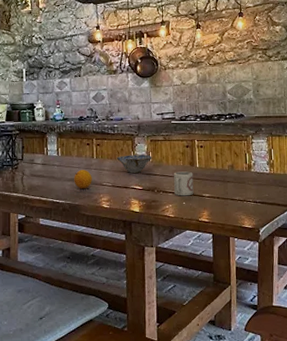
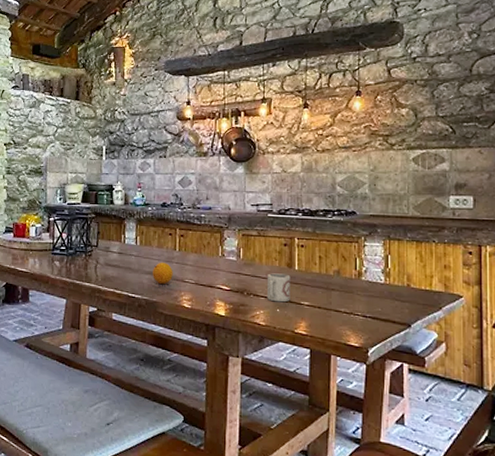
ceramic bowl: present [116,154,152,173] -> none [201,249,243,271]

